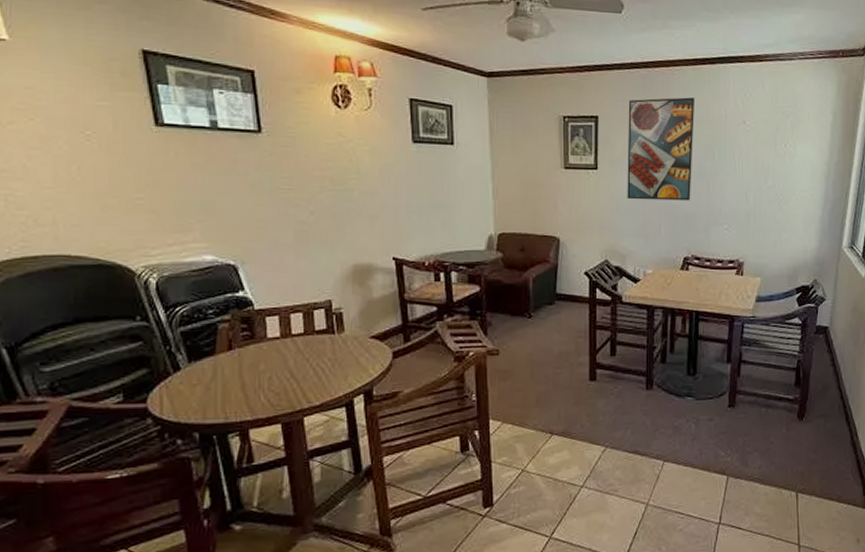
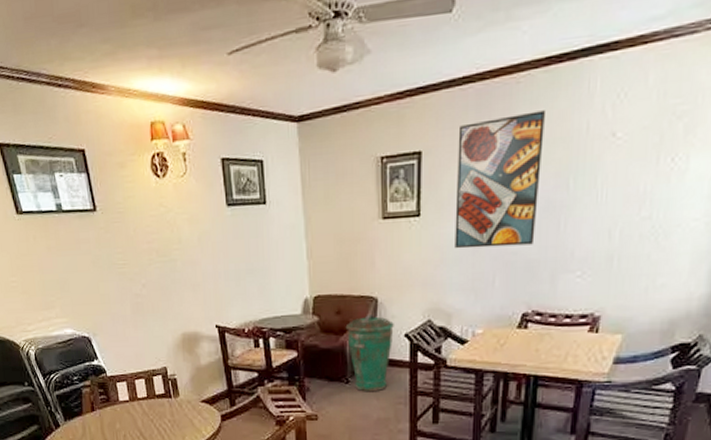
trash can: none [529,253,575,327] -> present [345,315,394,392]

